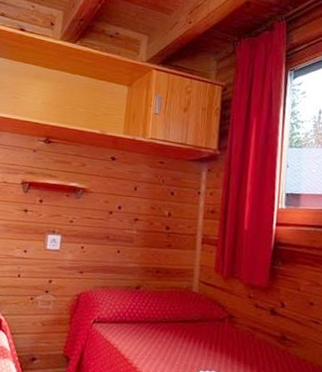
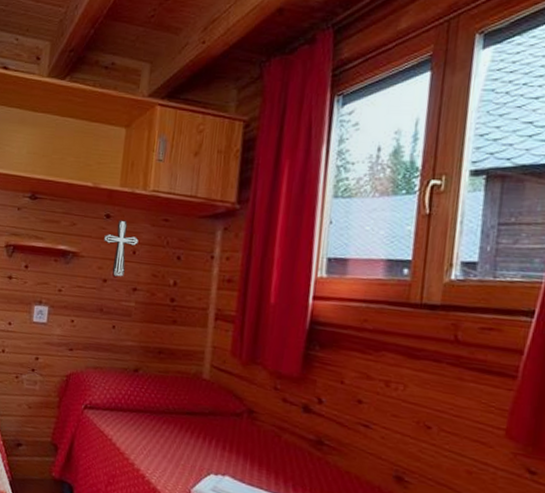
decorative cross: none [110,161,139,210] -> present [104,220,139,277]

